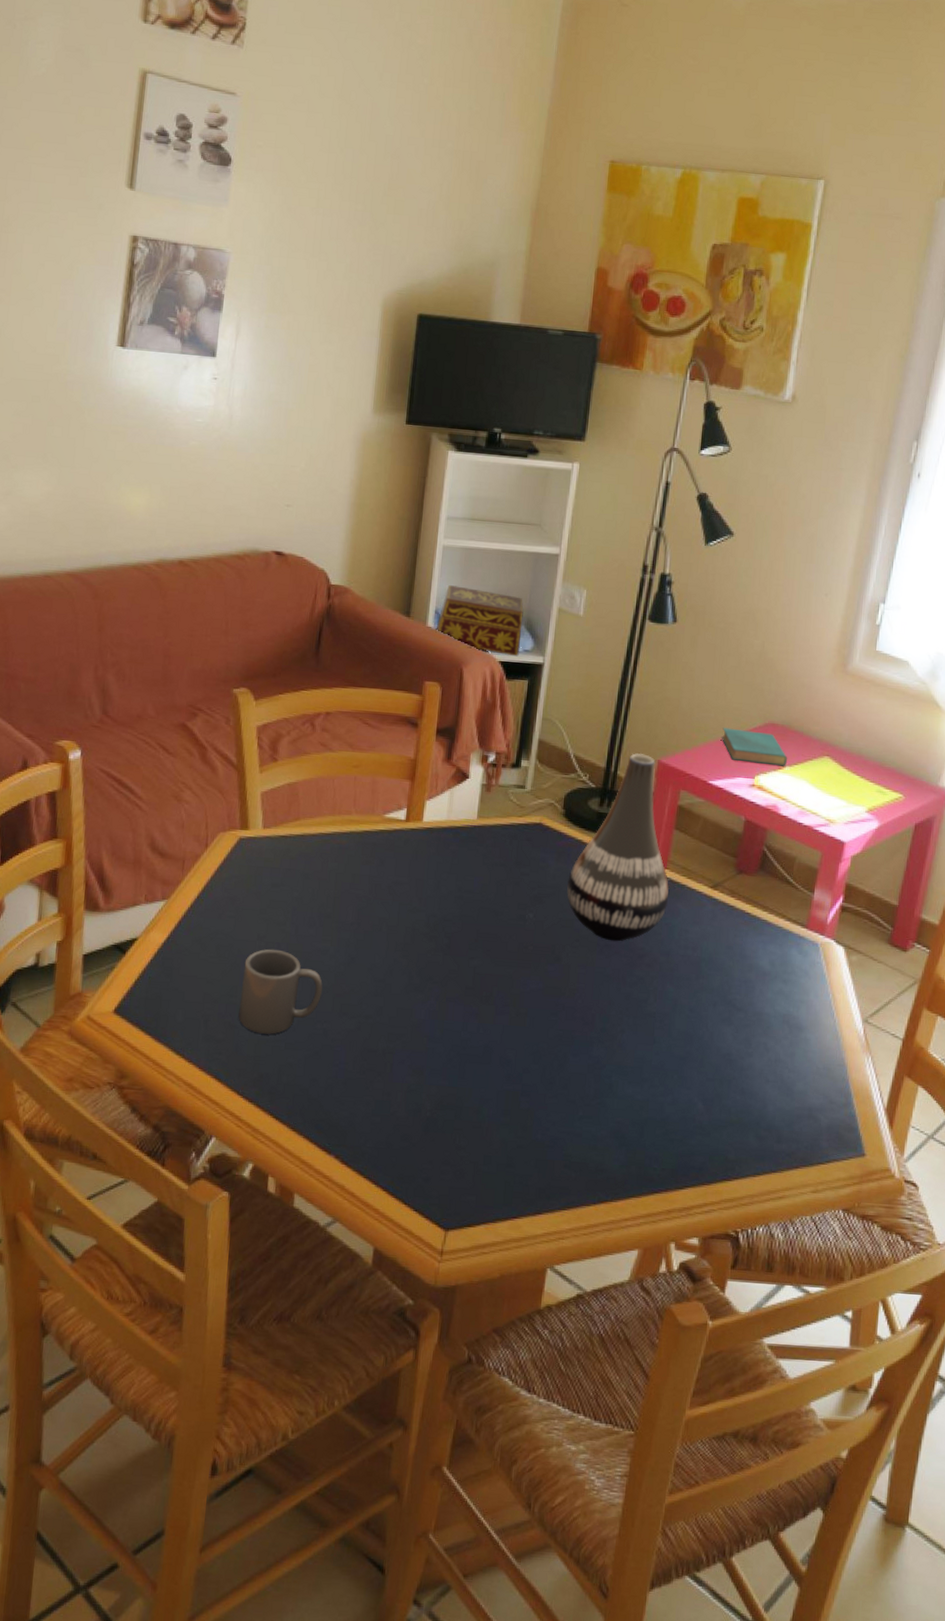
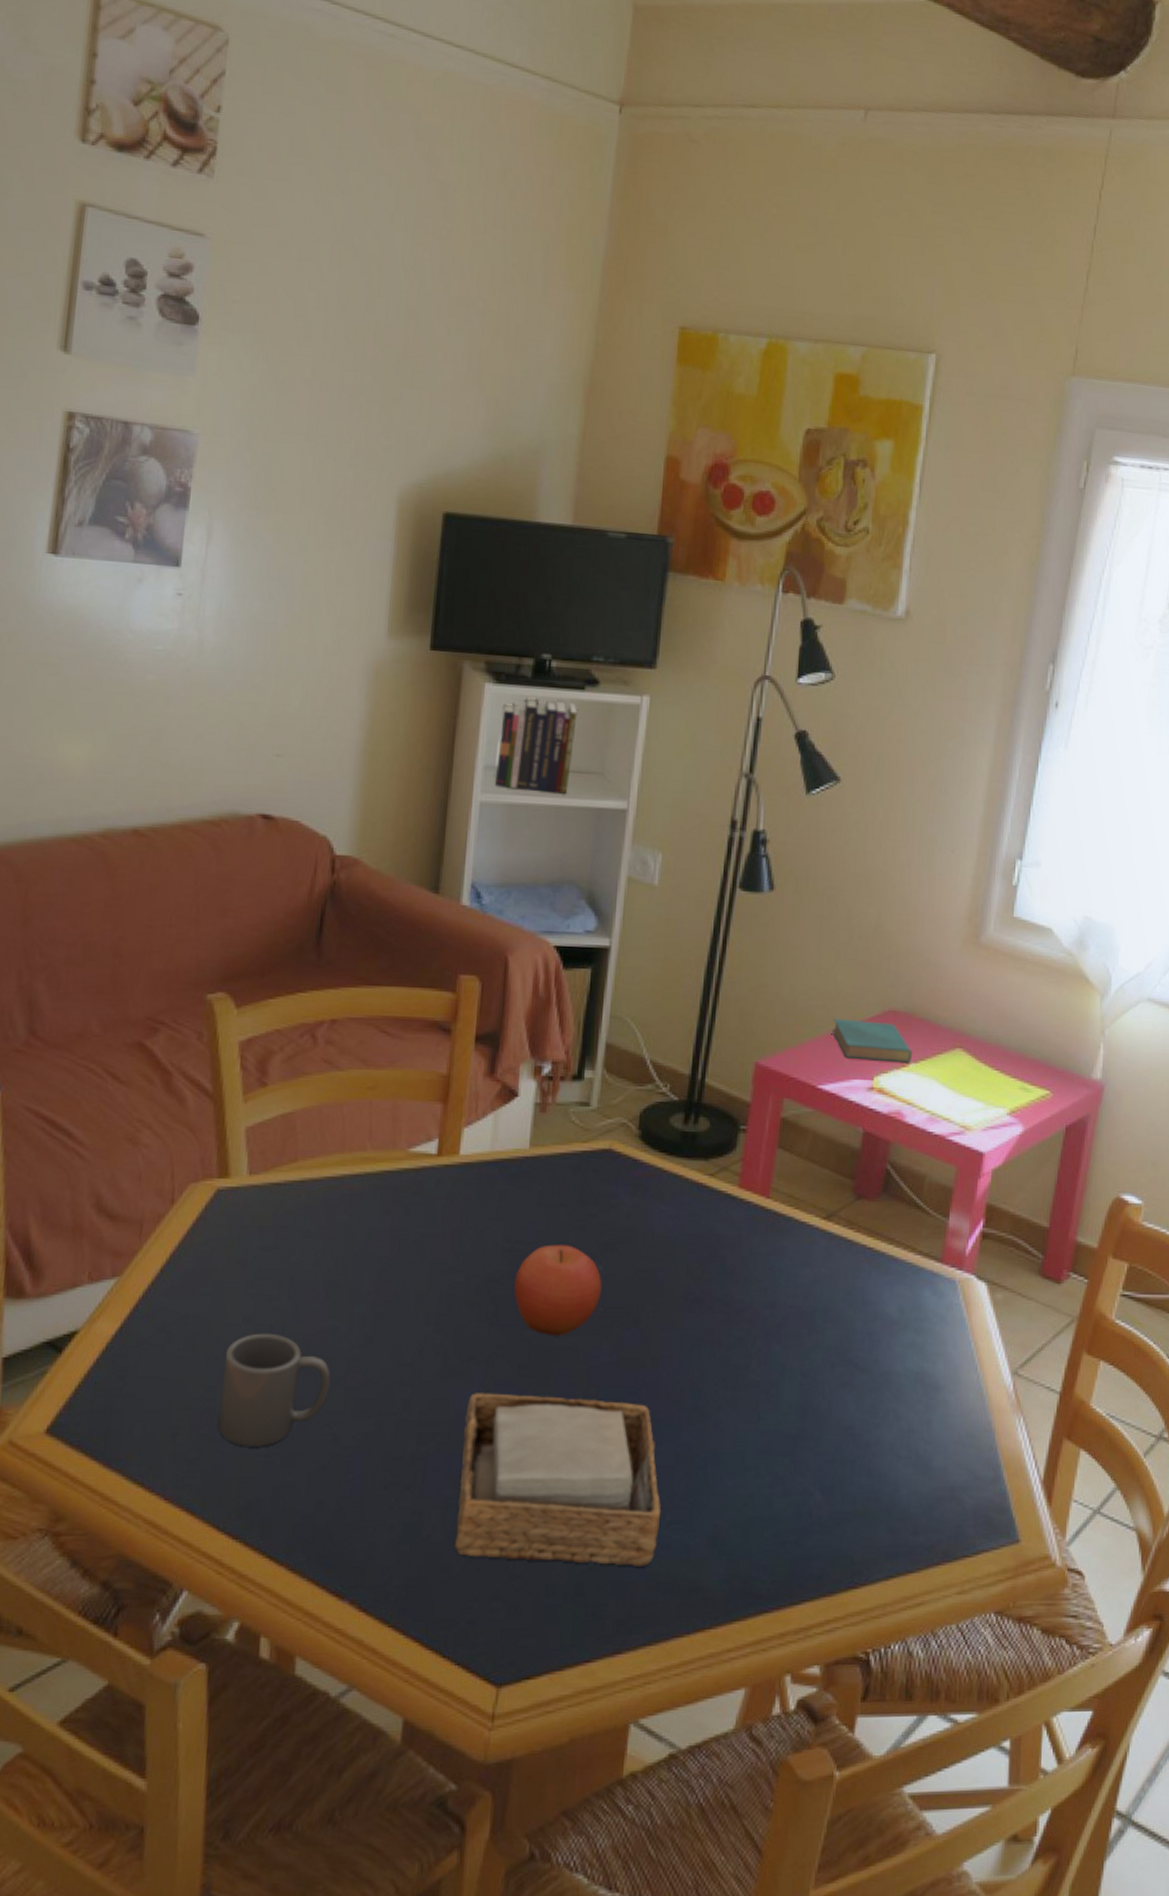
napkin holder: none [415,1005,575,1149] -> present [455,1393,662,1566]
decorative box: present [435,585,524,657] -> none [472,852,584,940]
books: none [455,462,521,541] -> present [495,697,577,794]
fruit: none [463,895,532,966] -> present [514,1244,602,1336]
vase: present [567,753,670,942] -> none [645,1055,773,1294]

